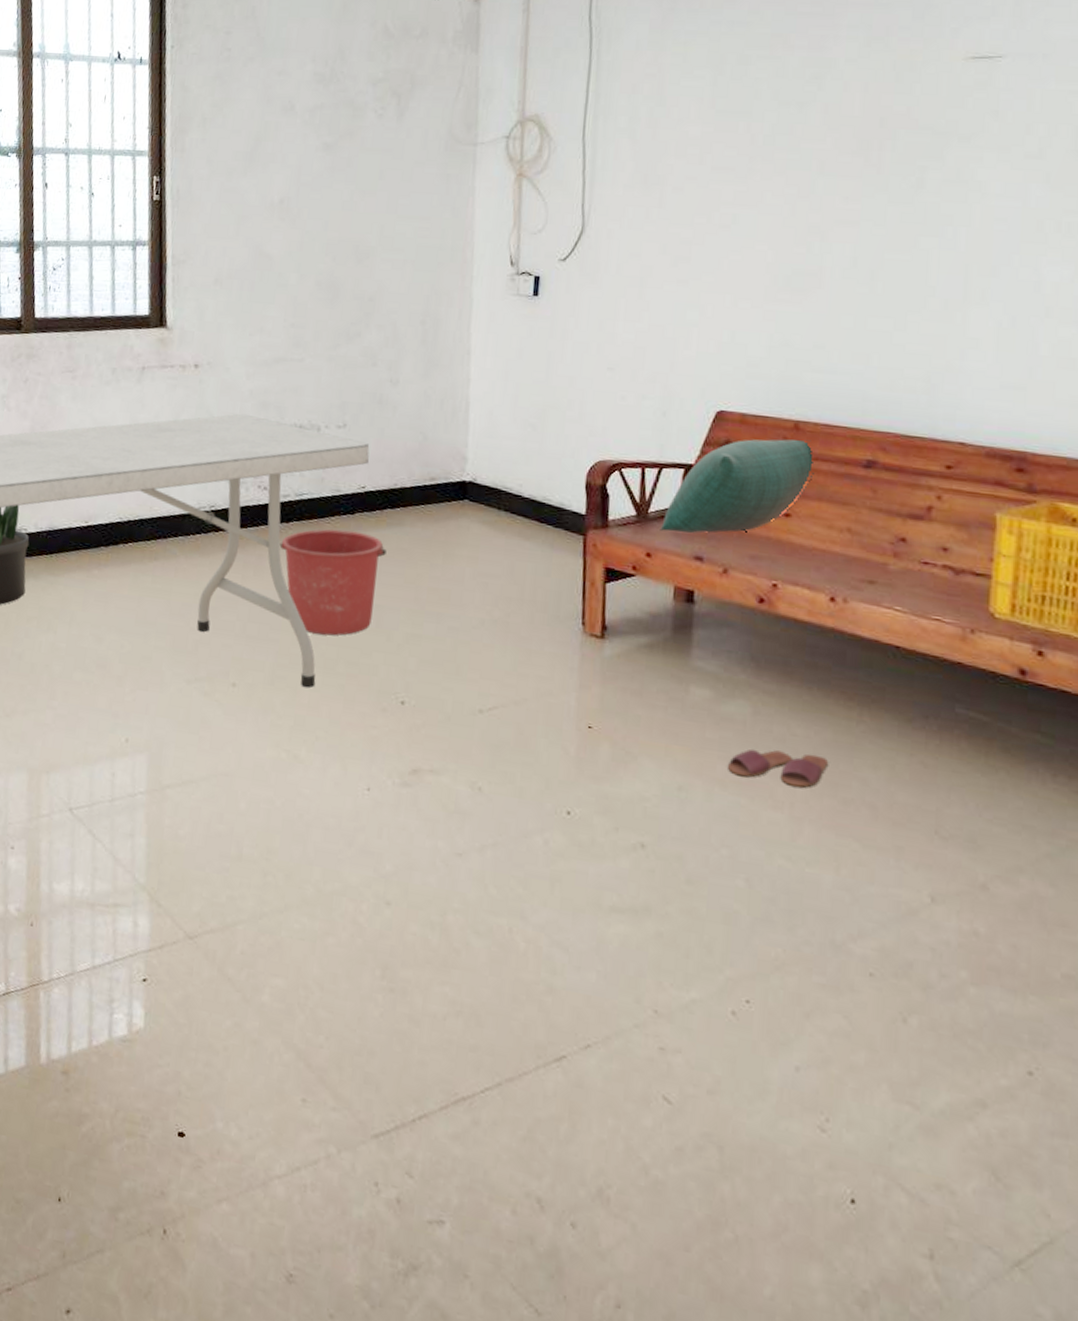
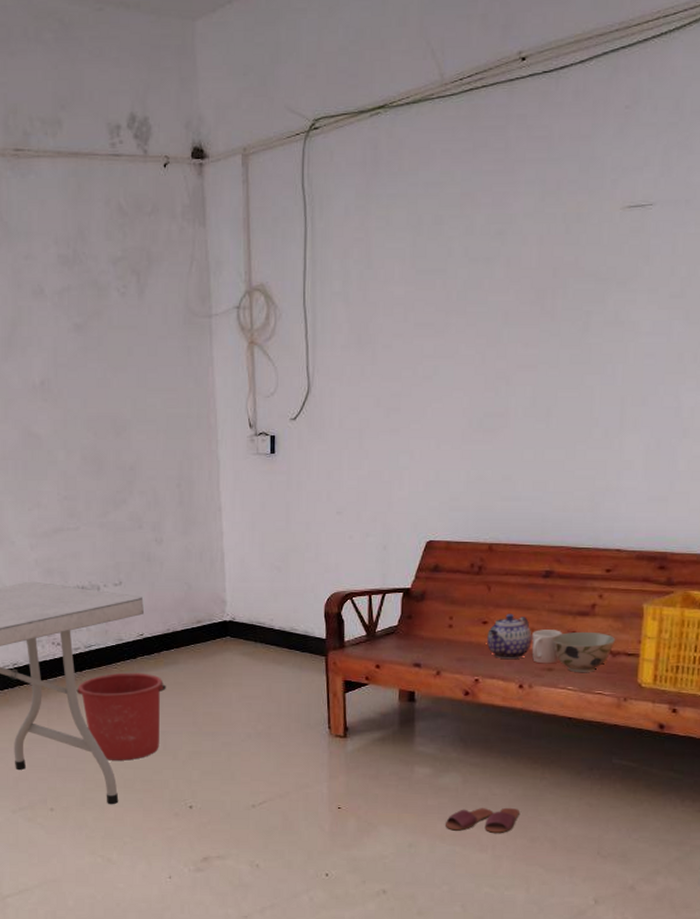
cushion: present [659,439,814,534] -> none [385,559,505,646]
teapot: none [789,506,849,564] -> present [487,613,532,659]
mug: none [847,531,888,576] -> present [531,630,562,664]
bowl: none [873,538,960,591] -> present [551,631,616,672]

